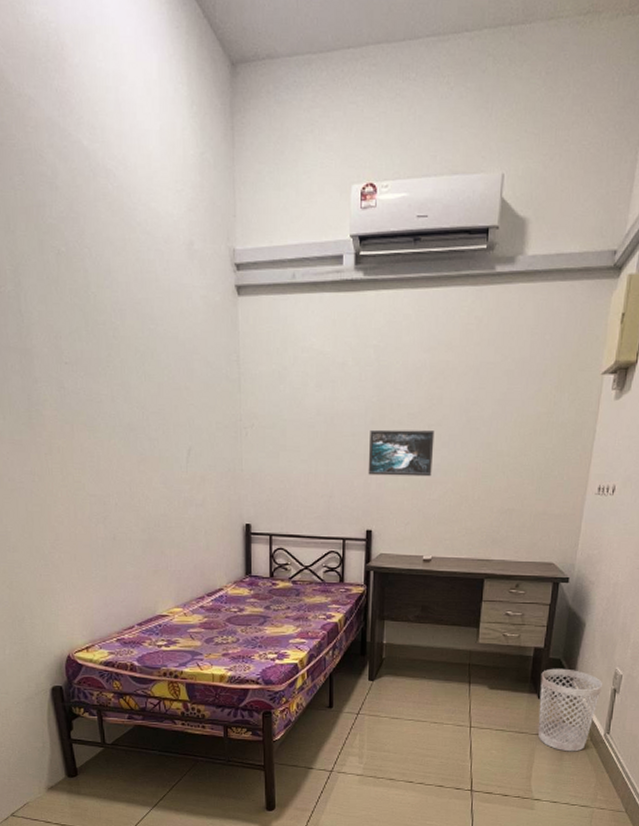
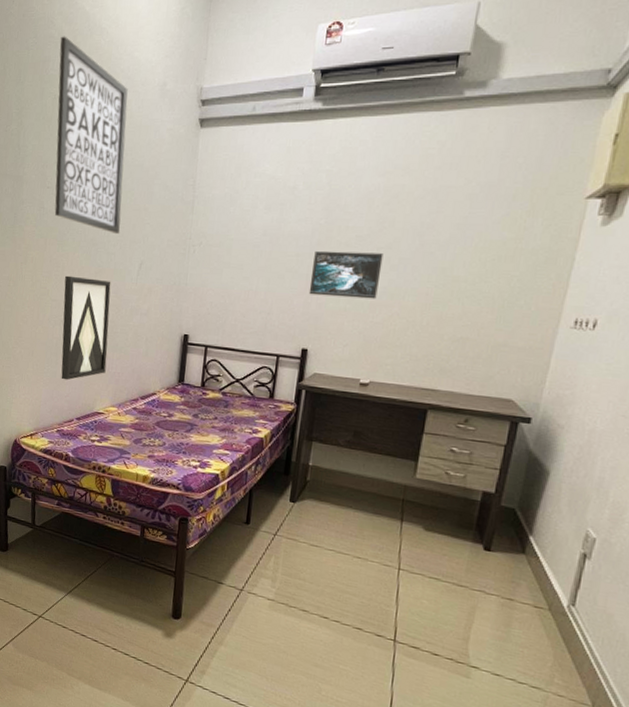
wall art: none [55,175,160,418] -> present [54,36,128,235]
wall art: none [102,466,164,584] -> present [61,275,111,380]
wastebasket: present [538,668,602,752] -> none [481,518,568,620]

